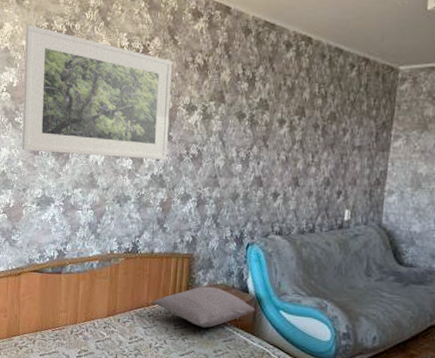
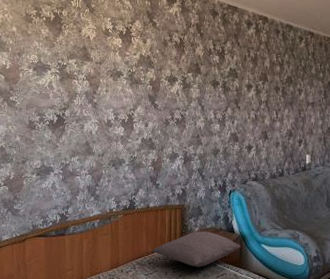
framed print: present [21,25,172,160] -> none [15,13,155,127]

